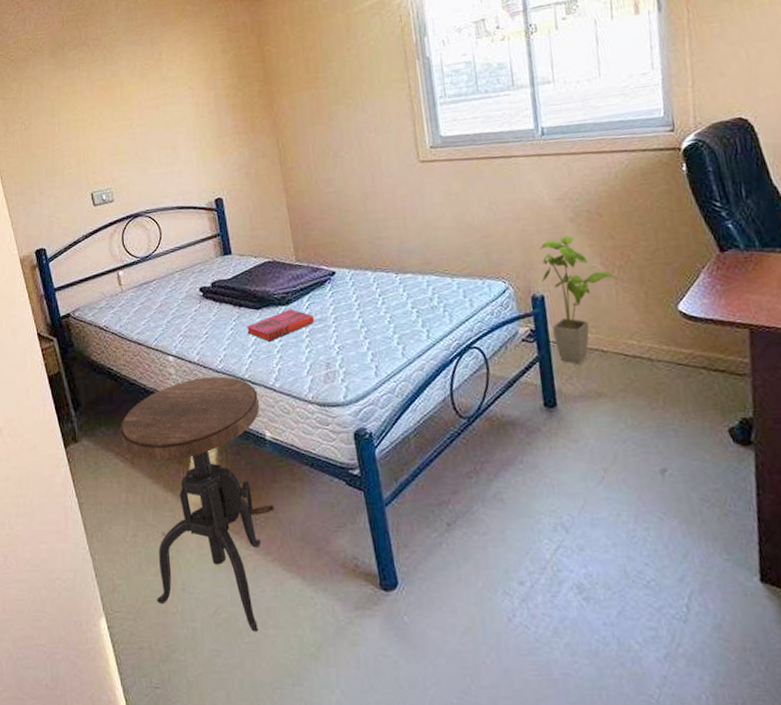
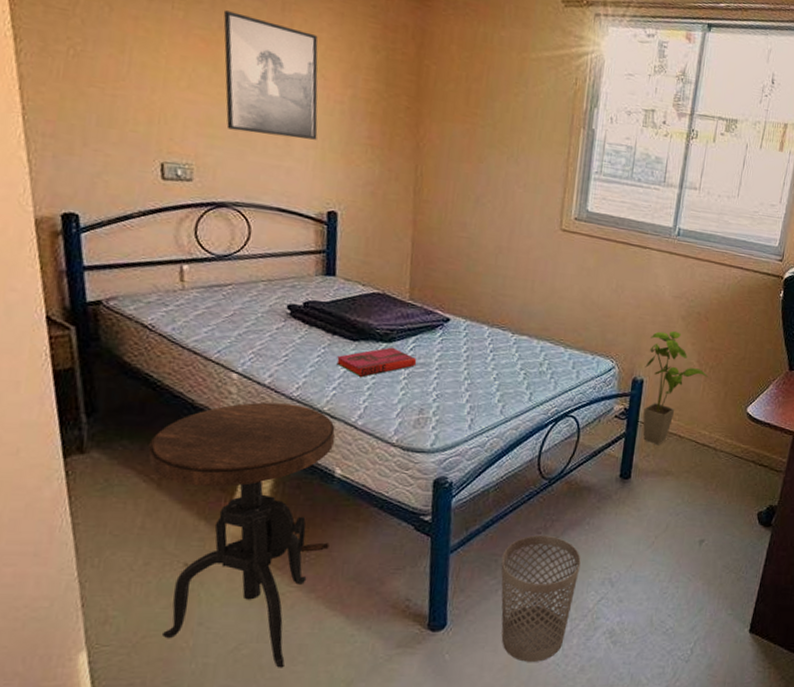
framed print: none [112,56,195,152] -> present [223,10,318,140]
wastebasket: none [437,479,527,624] -> present [501,534,581,662]

